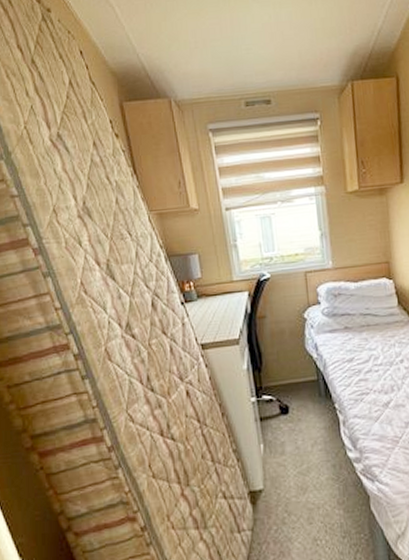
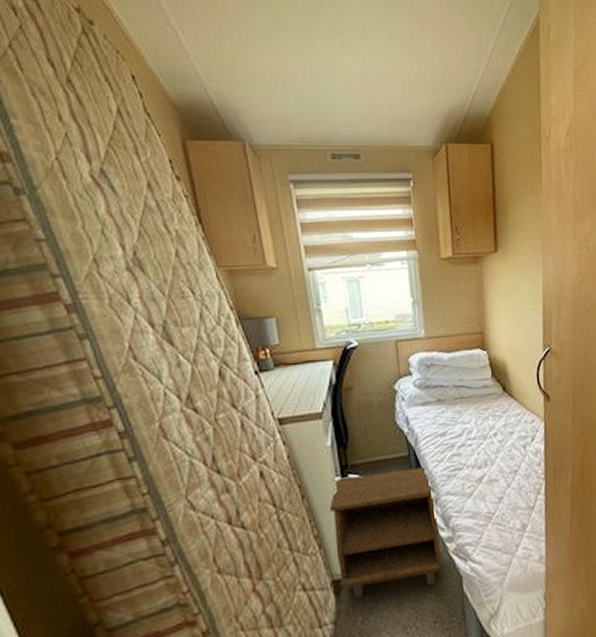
nightstand: none [246,391,350,510] -> present [330,467,442,599]

